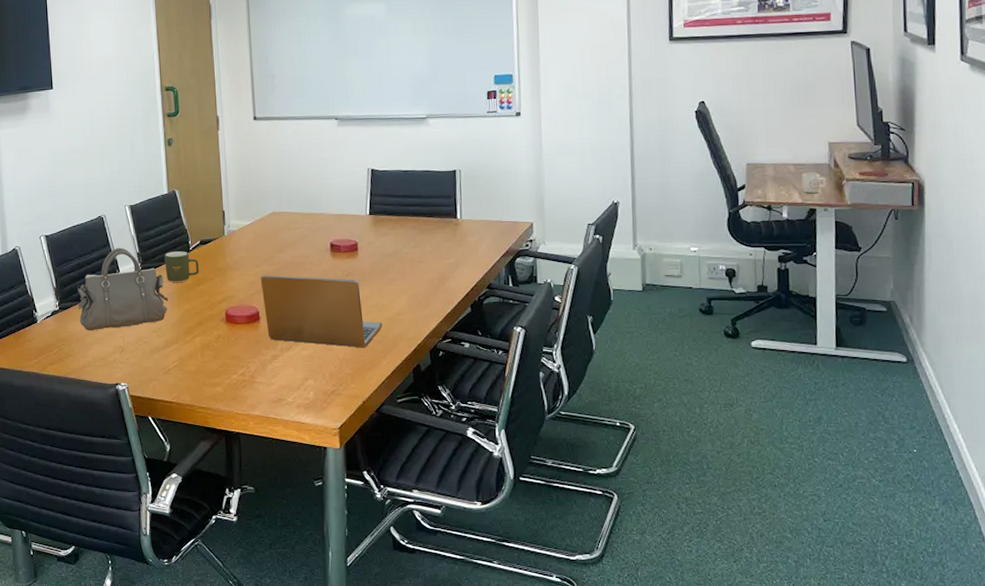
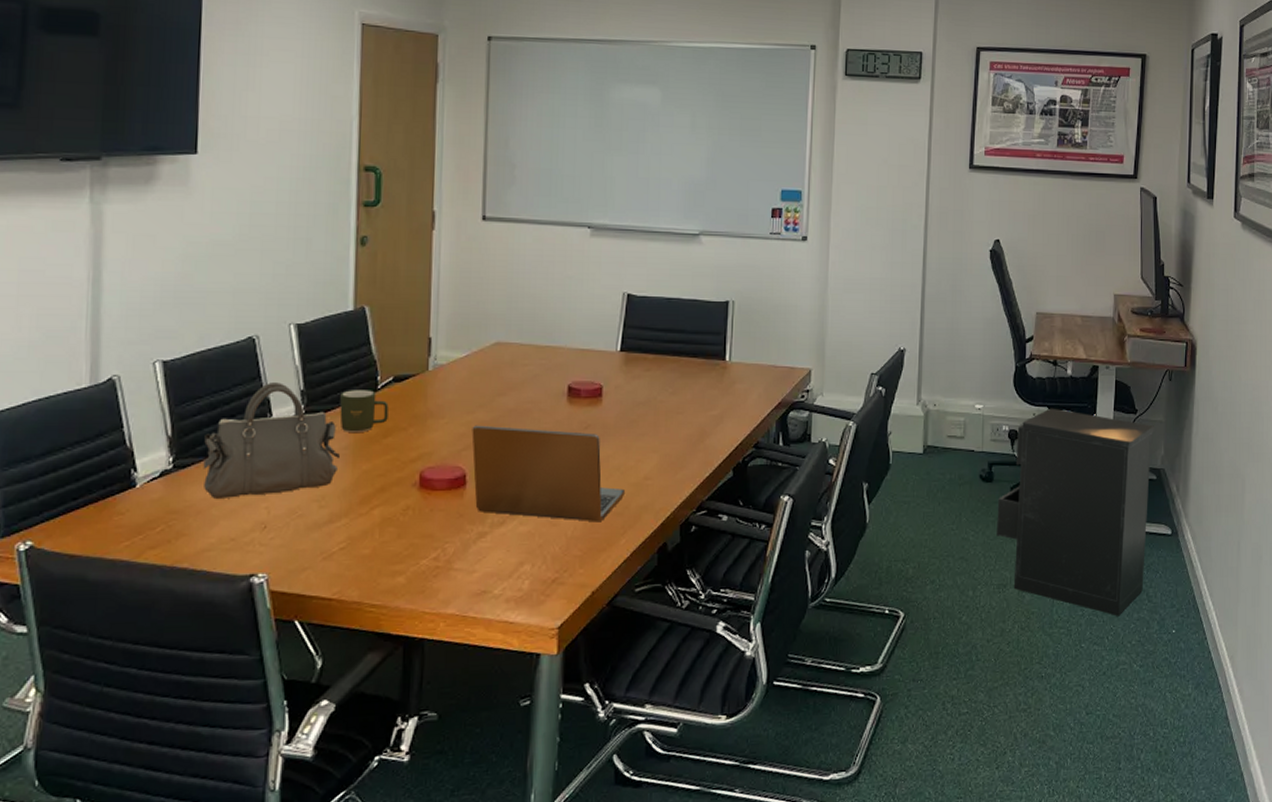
filing cabinet: none [719,248,881,435] -> present [997,408,1154,616]
mug: present [801,172,827,194] -> none [1087,326,1110,349]

